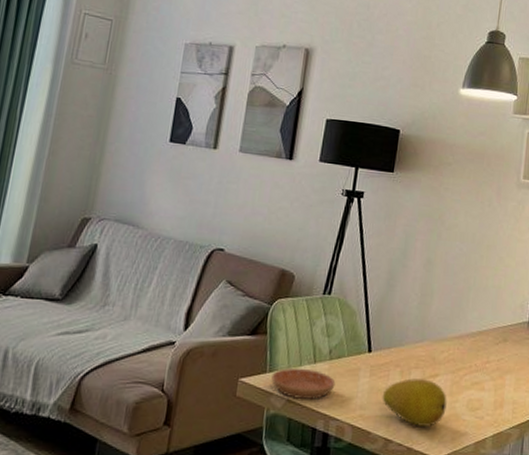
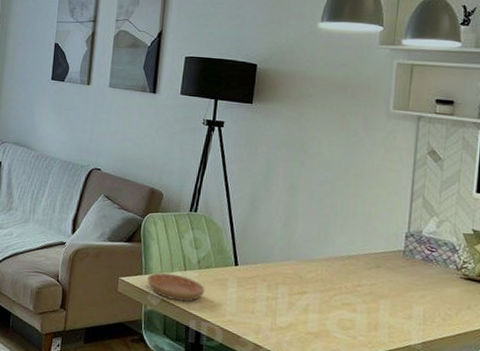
fruit: present [382,378,447,428] -> none [250,293,317,339]

